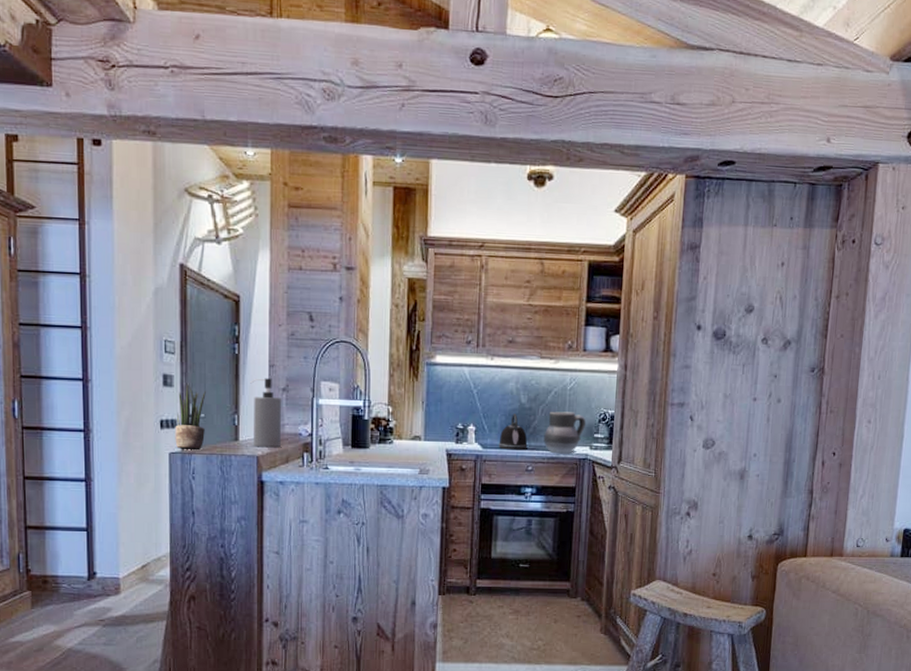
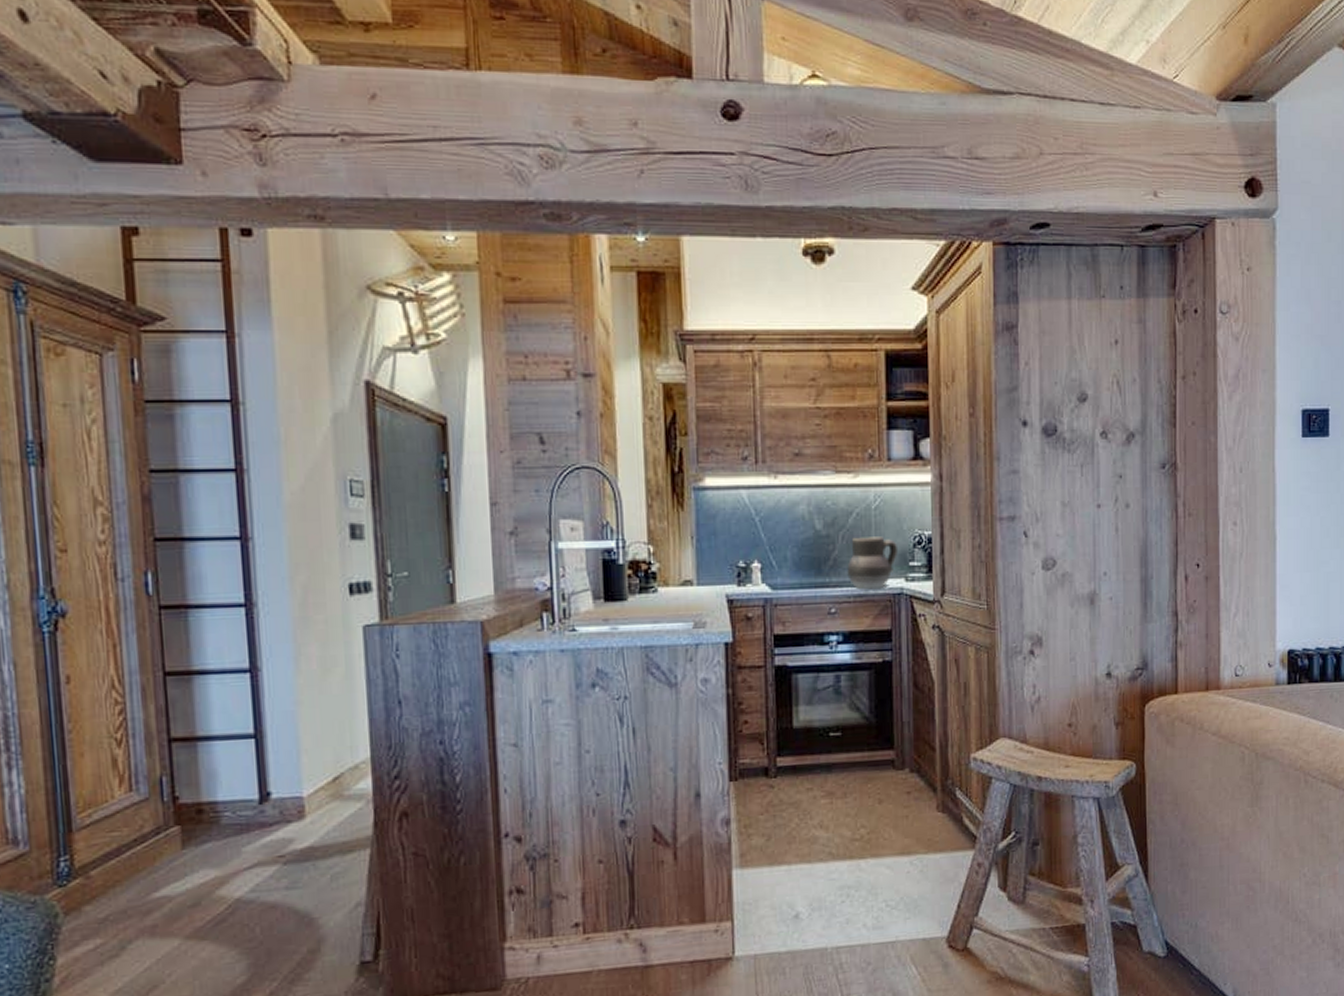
potted plant: present [175,384,206,451] -> none [369,535,410,621]
soap dispenser: present [250,378,282,448] -> none [466,520,512,610]
kettle: present [498,413,528,450] -> none [791,543,828,590]

